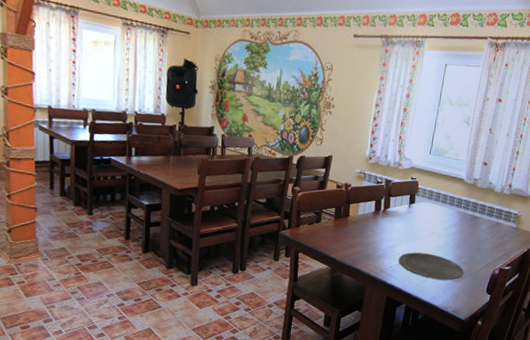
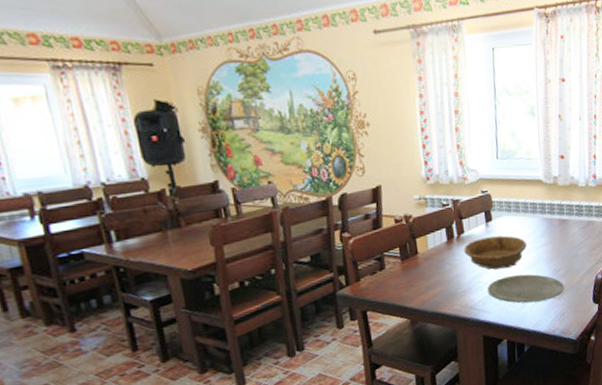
decorative bowl: none [386,215,439,245] -> present [464,235,527,270]

